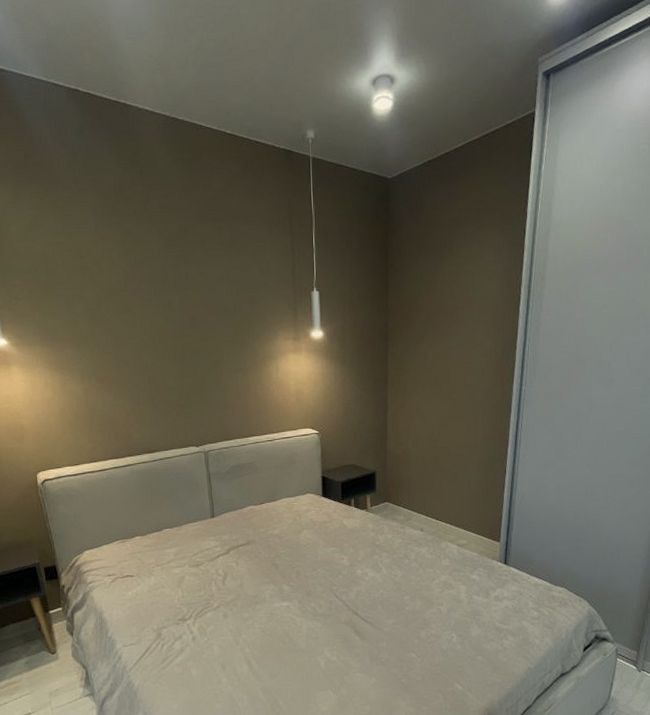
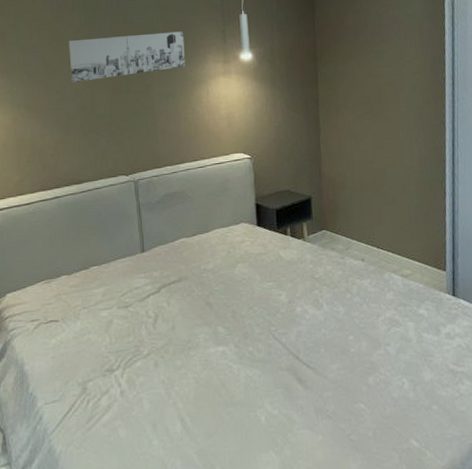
wall art: none [138,307,256,355] -> present [69,31,185,82]

